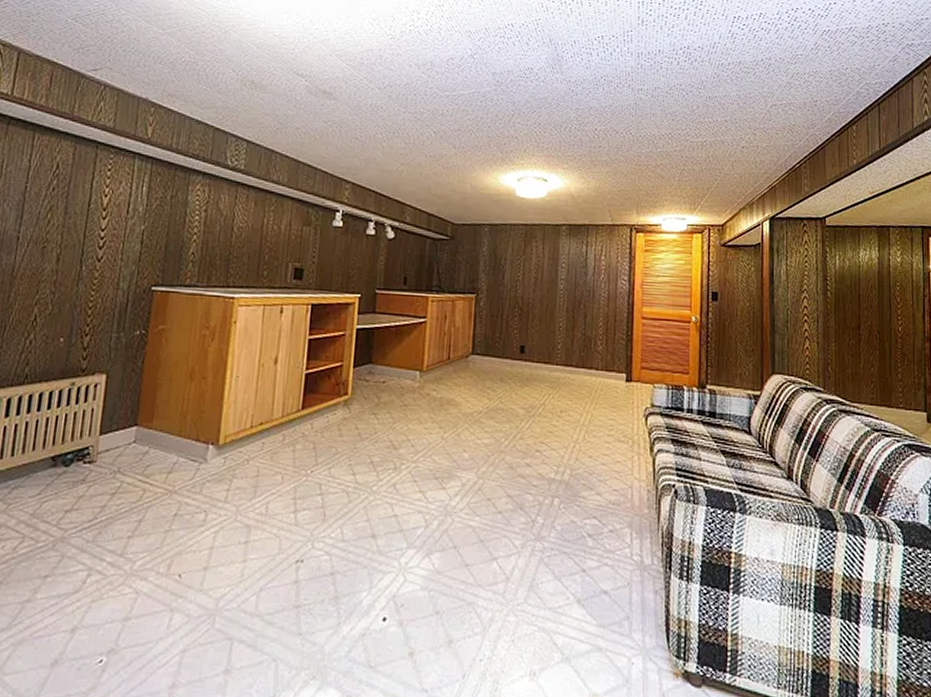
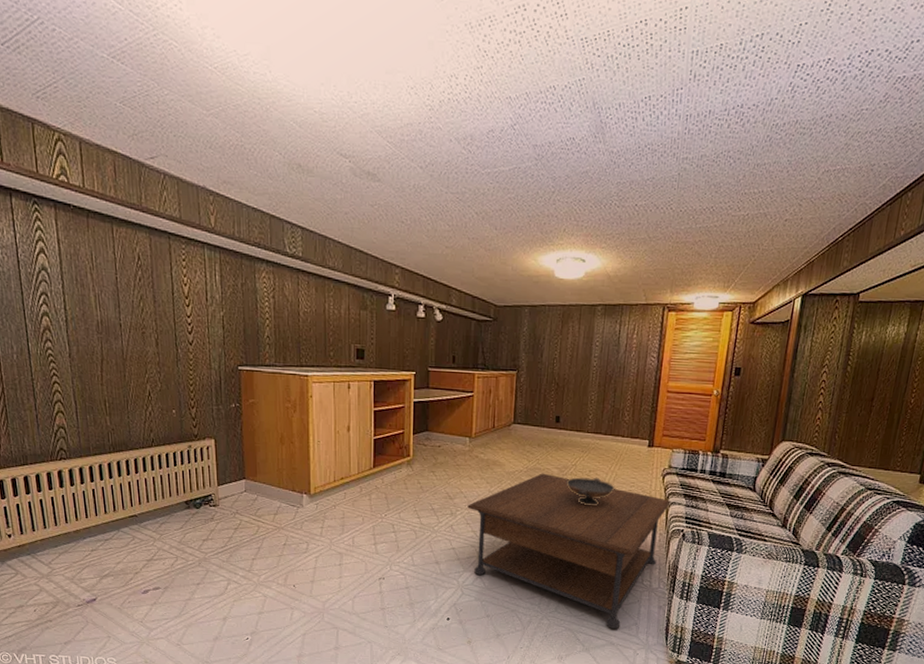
coffee table: none [415,414,658,625] -> present [467,473,672,628]
decorative bowl: none [534,418,592,456] -> present [566,477,615,506]

